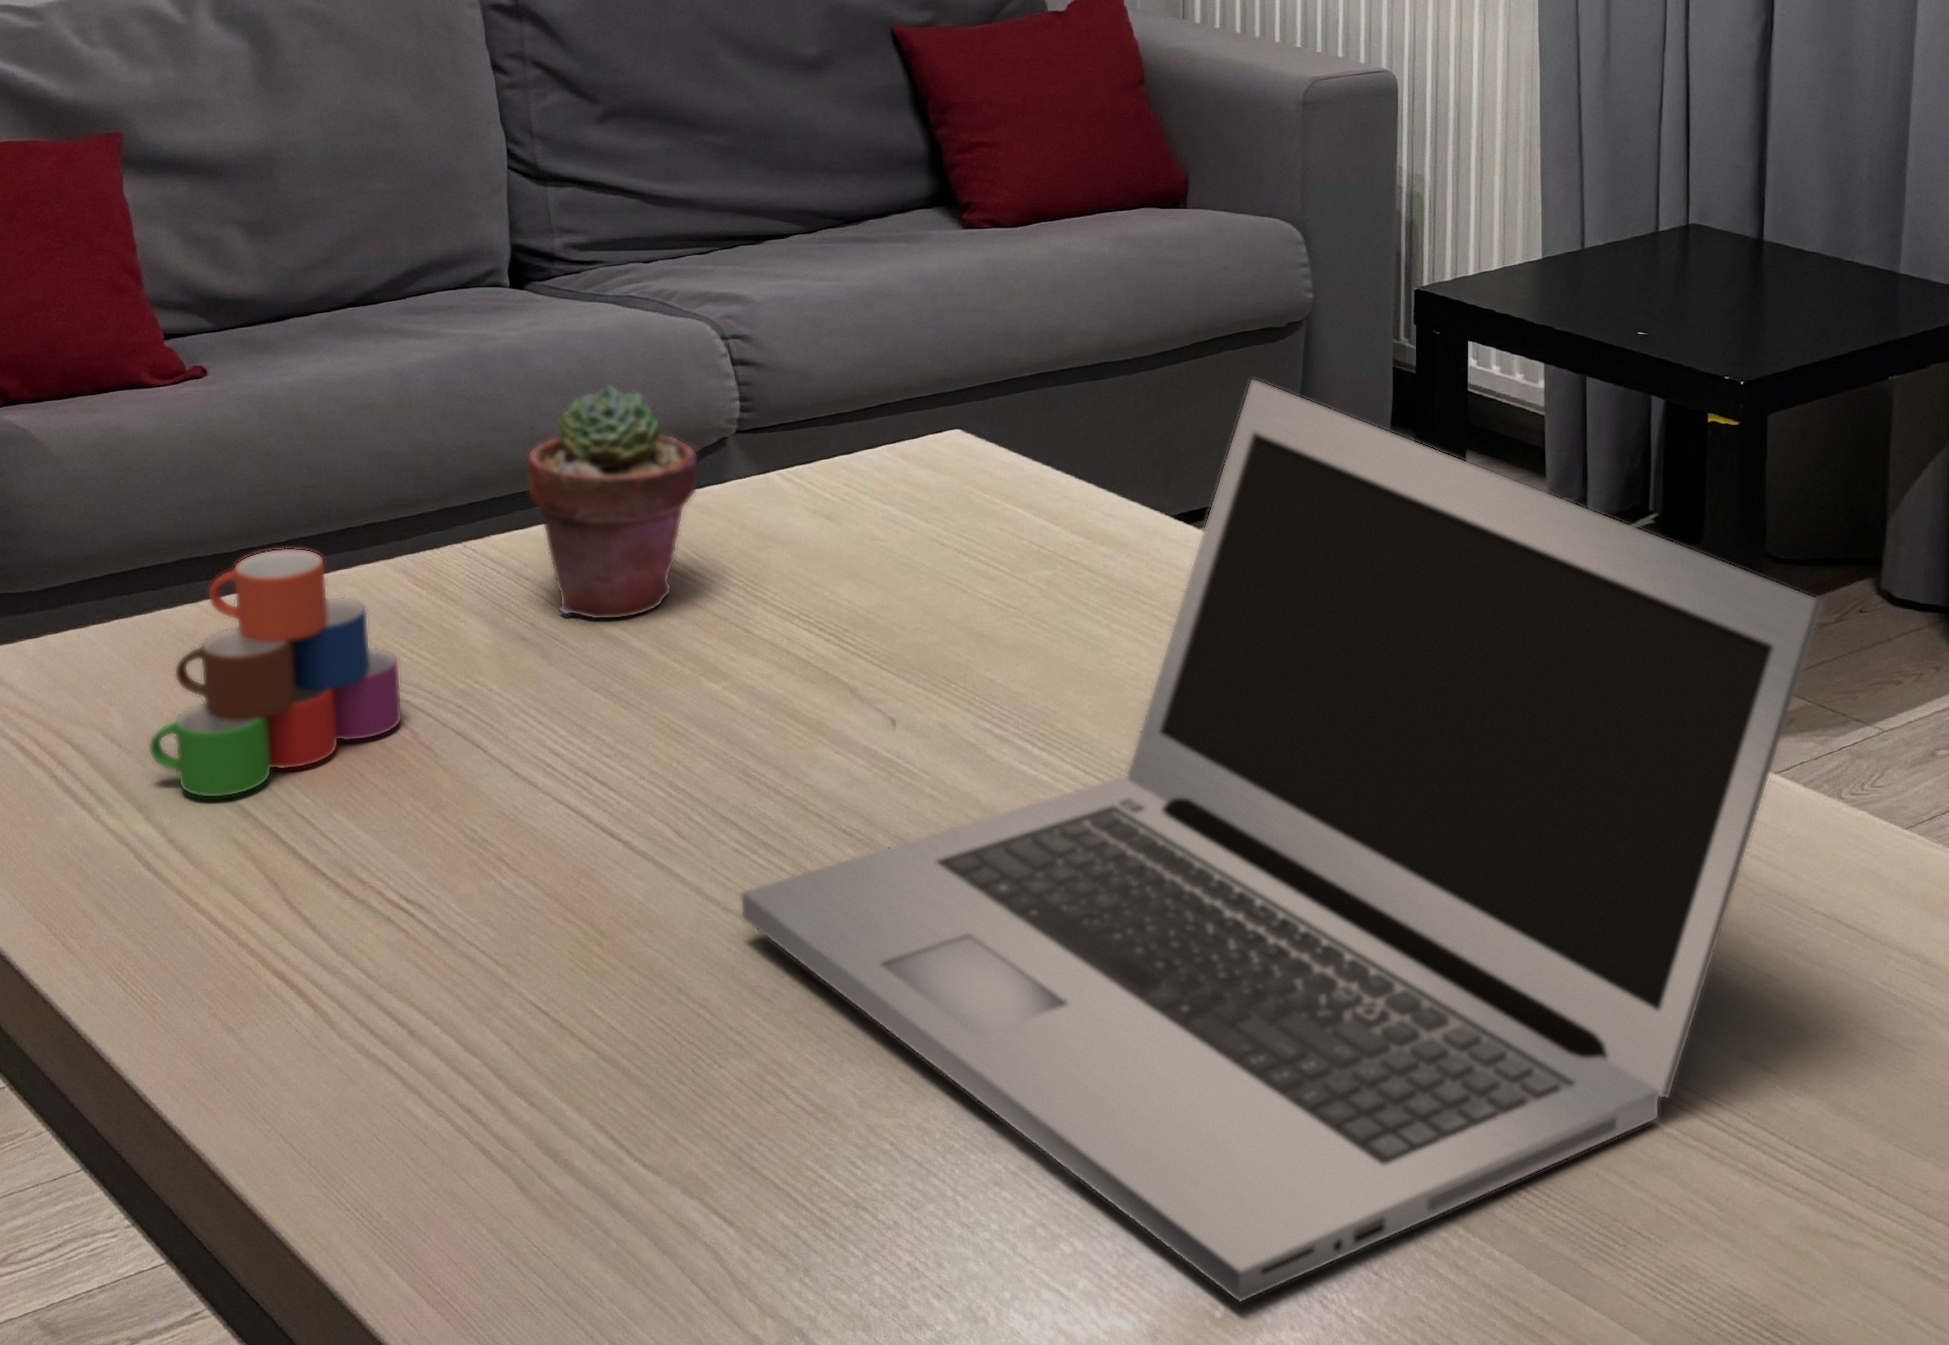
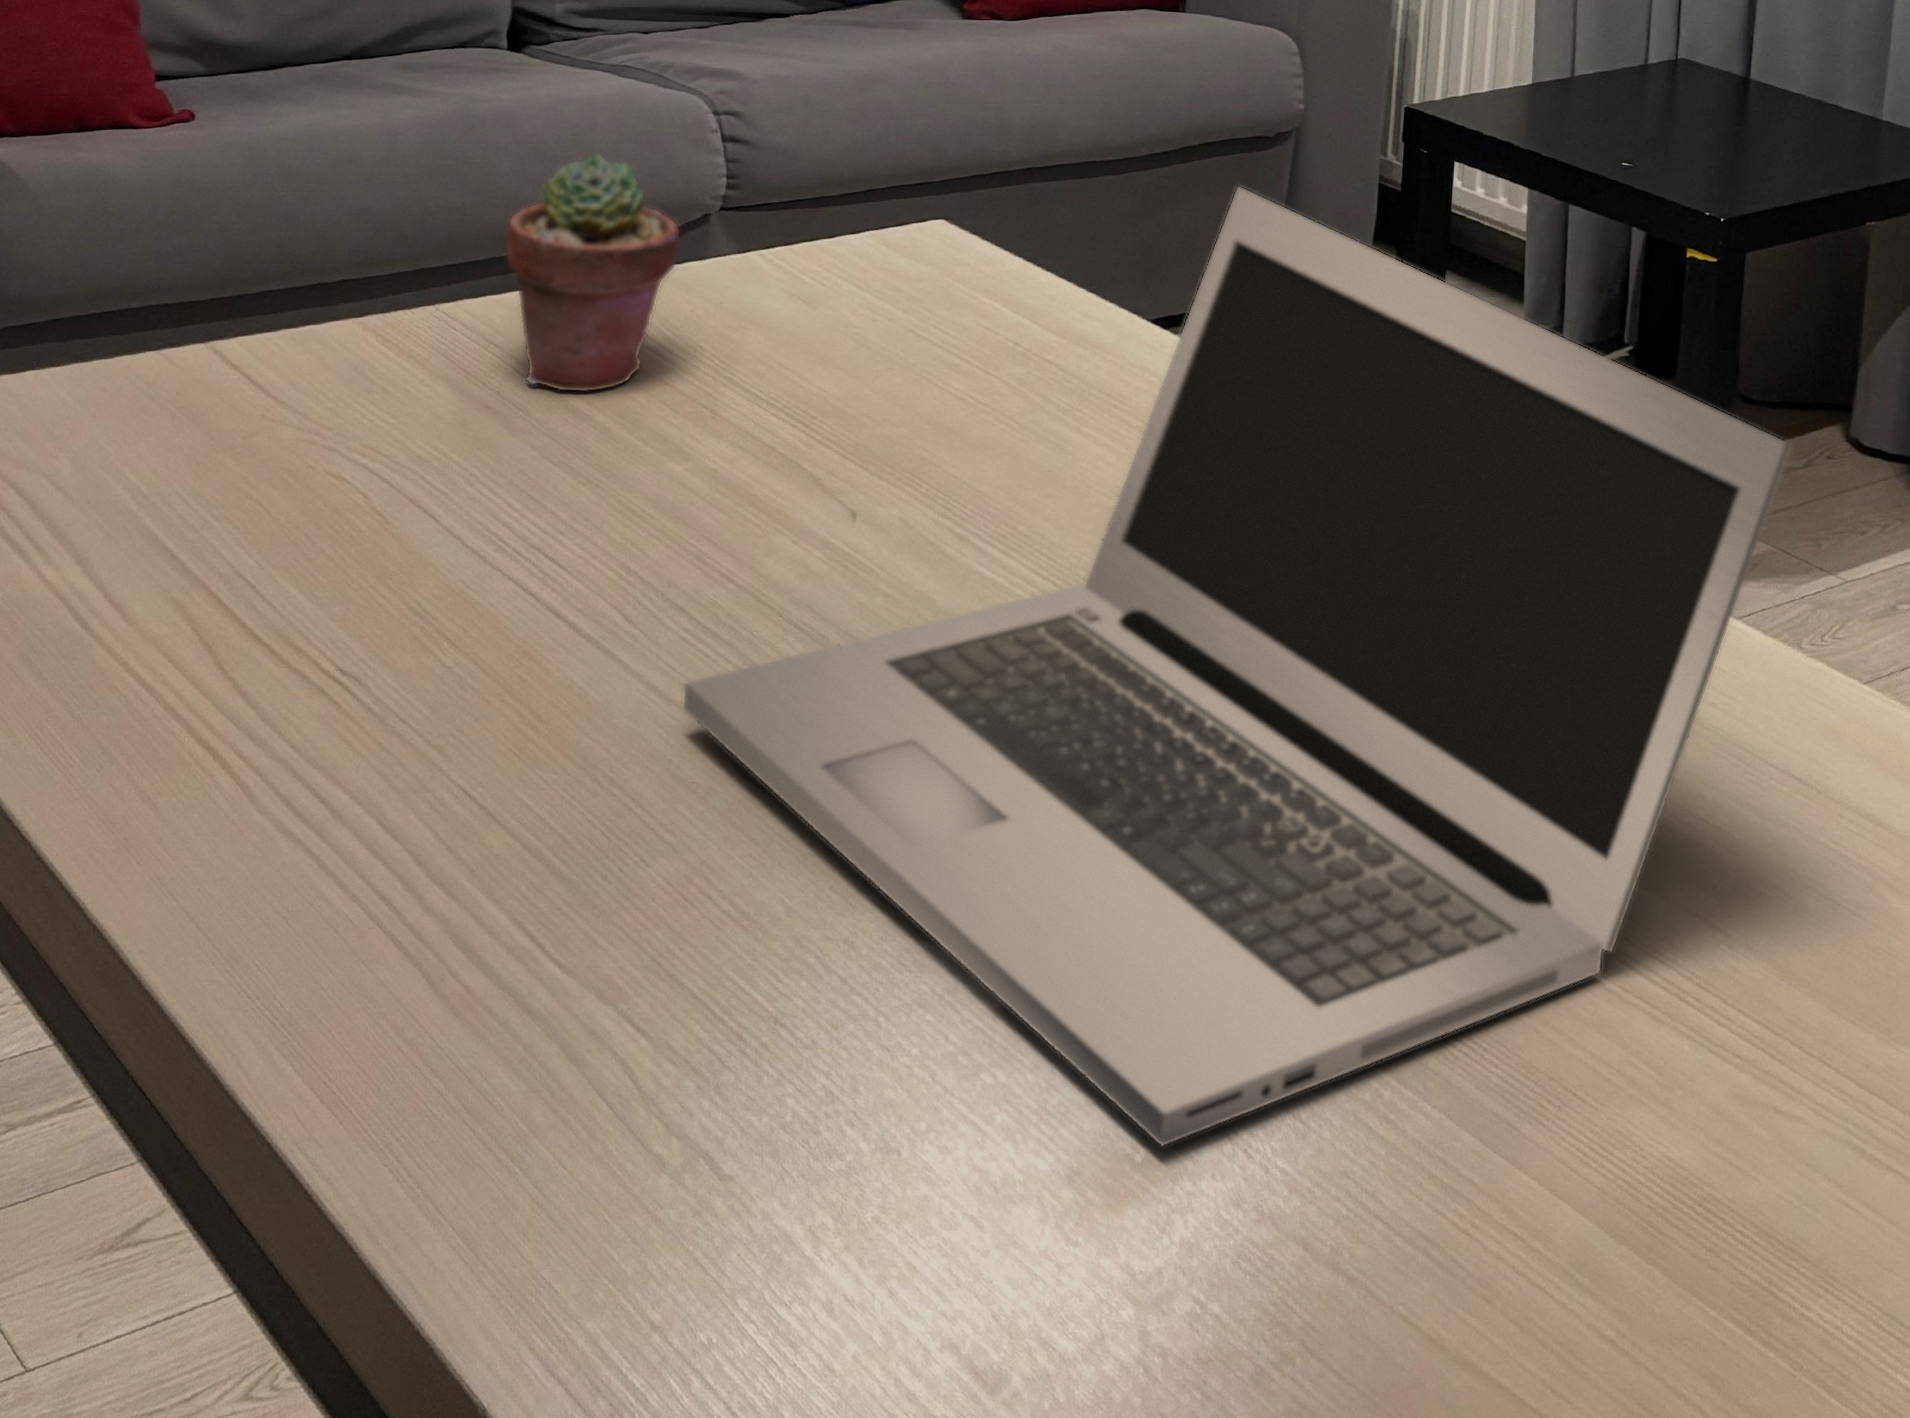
mug: present [147,547,403,799] -> none [93,299,360,555]

